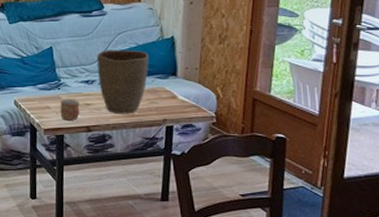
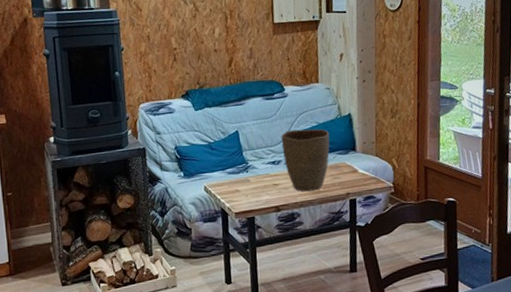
mug: present [60,99,80,120] -> none [249,180,269,202]

